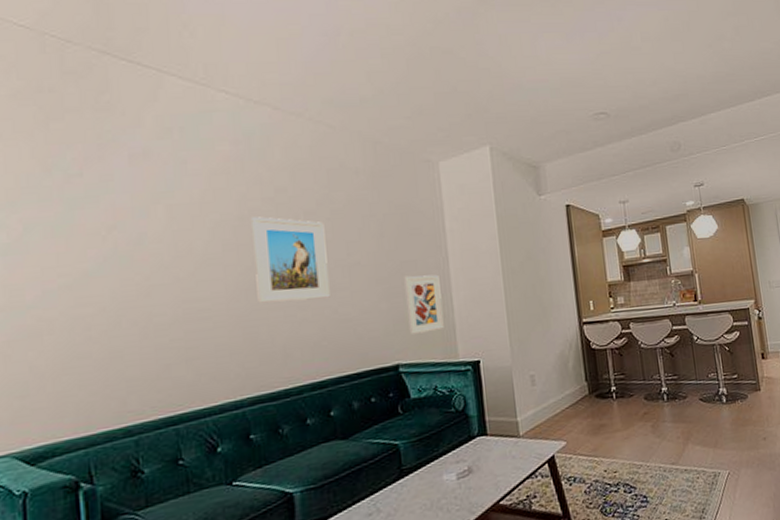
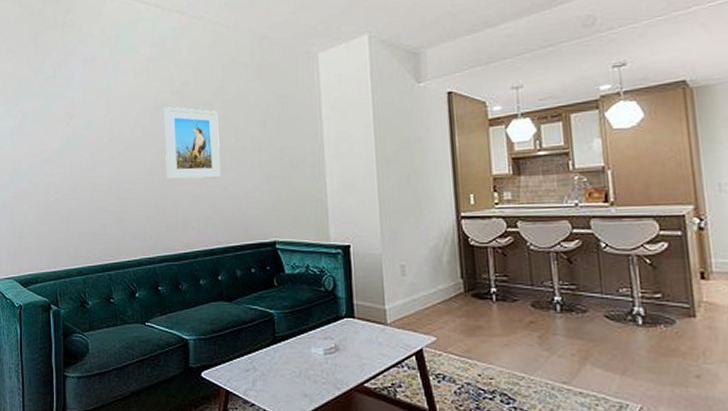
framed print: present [404,274,444,335] -> none [283,160,318,215]

